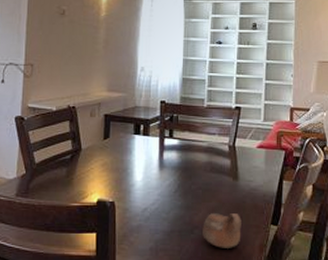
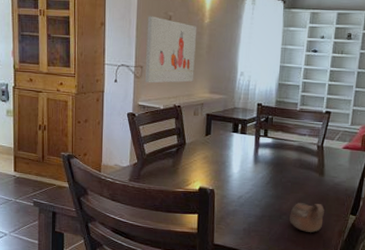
wall art: none [36,11,93,83] -> present [145,16,197,84]

